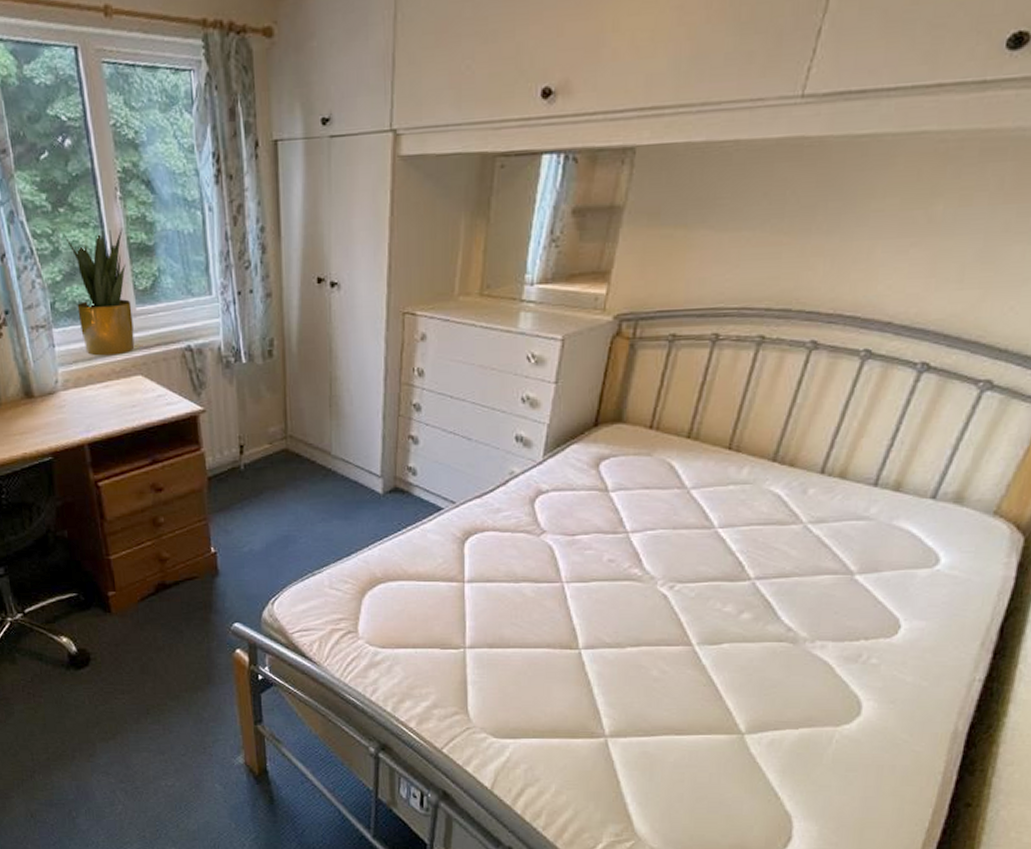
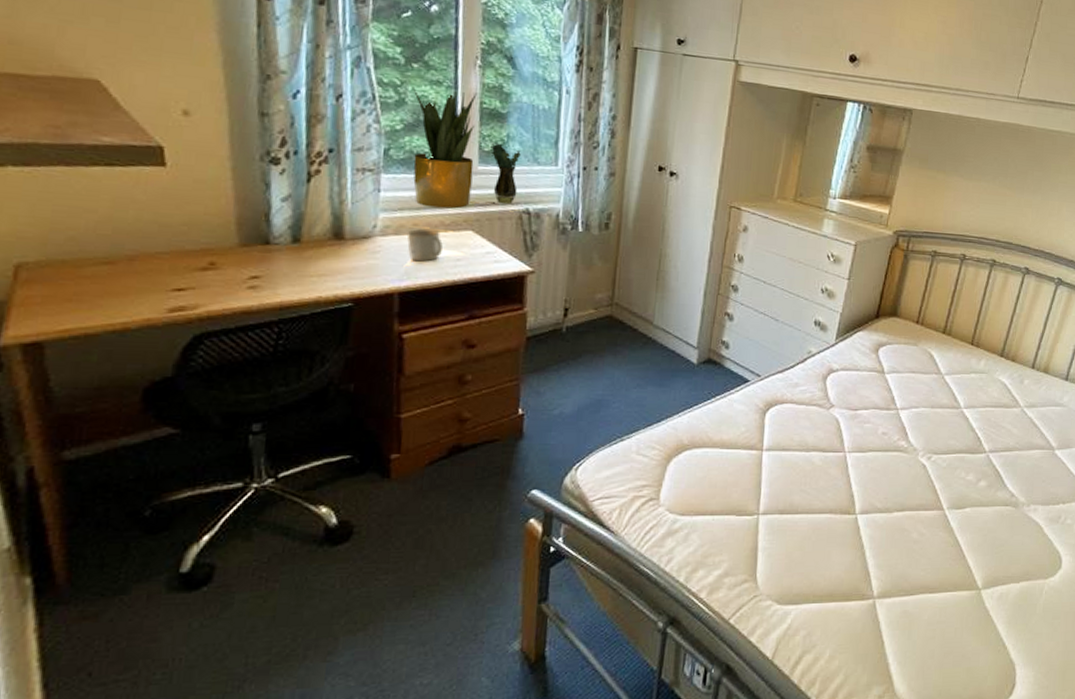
mug: none [84,378,118,412] -> present [406,228,443,262]
vase: none [142,278,177,344] -> present [490,141,521,205]

